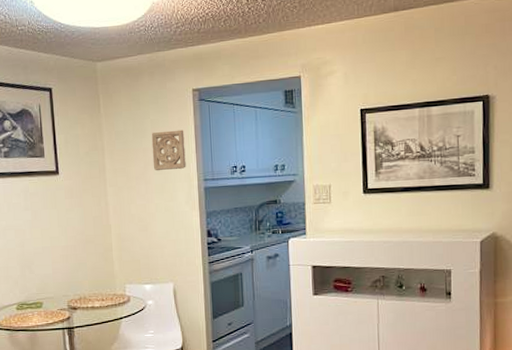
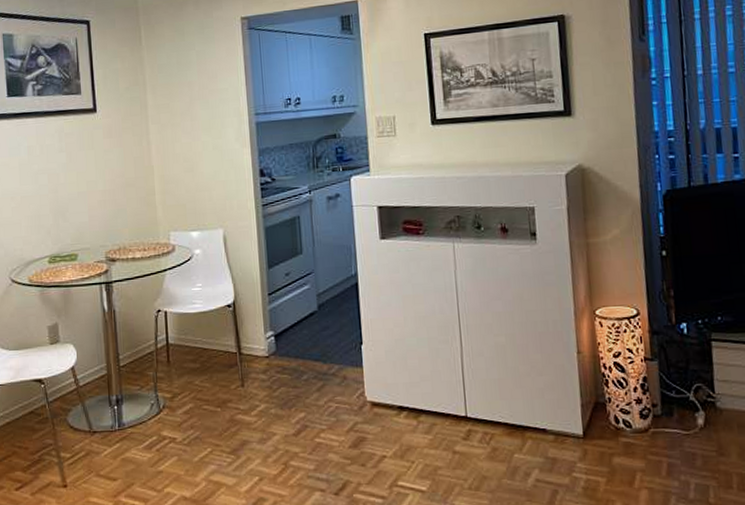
wall ornament: present [151,129,186,171] -> none [197,61,236,106]

